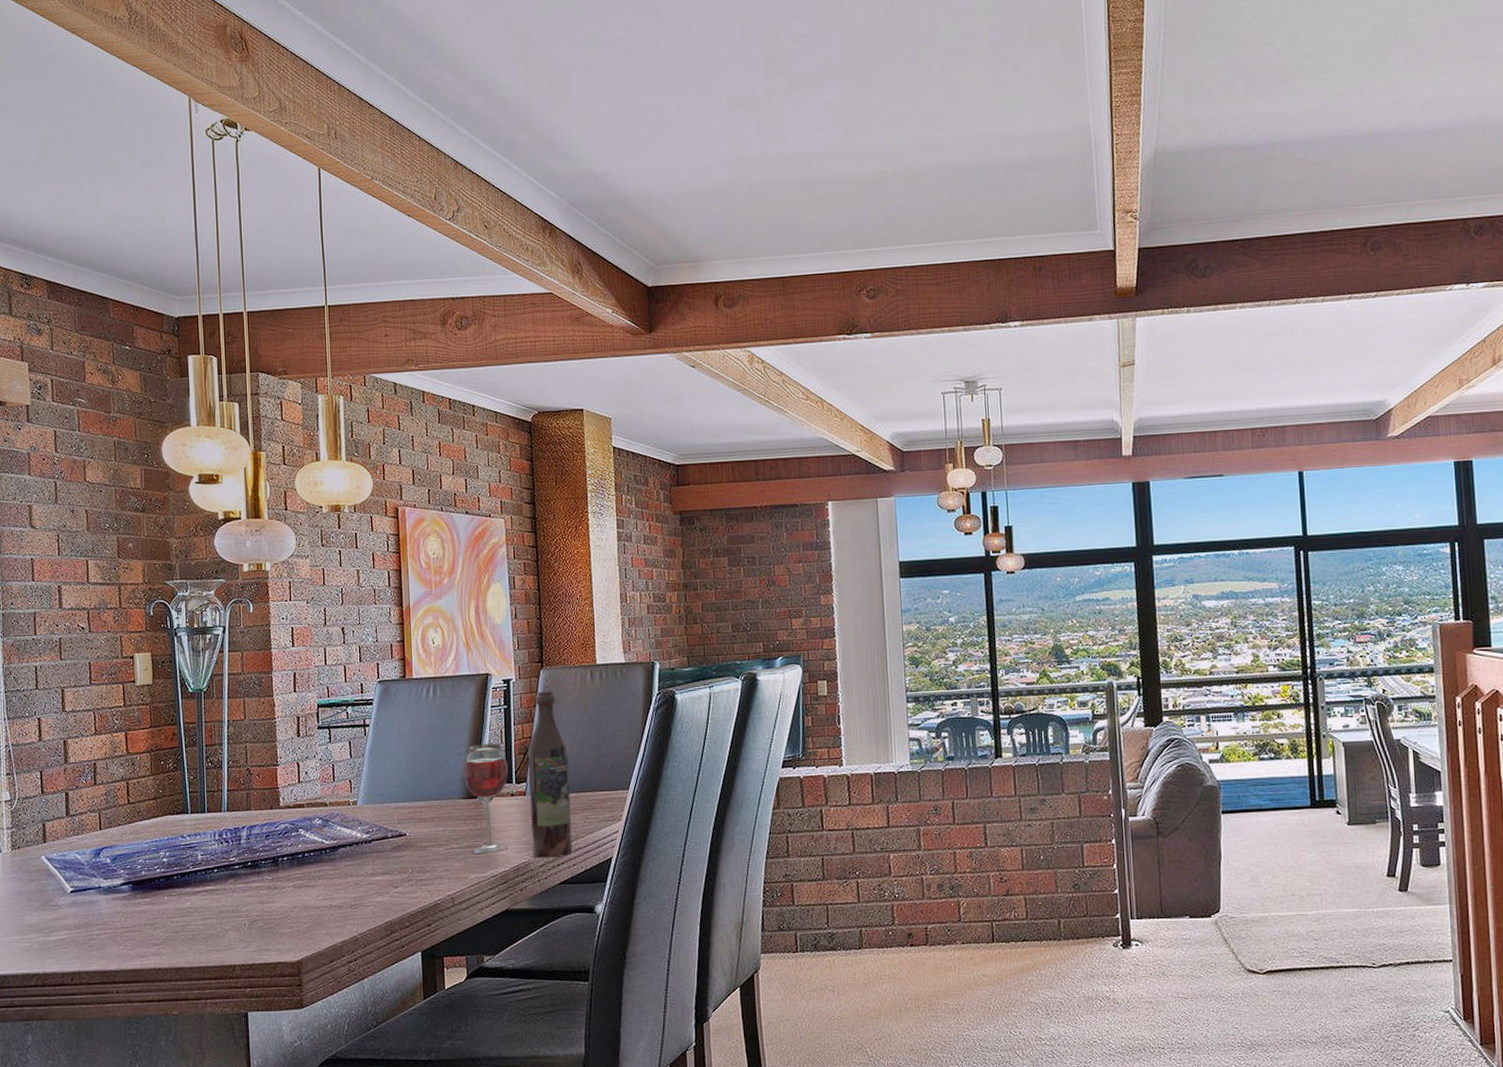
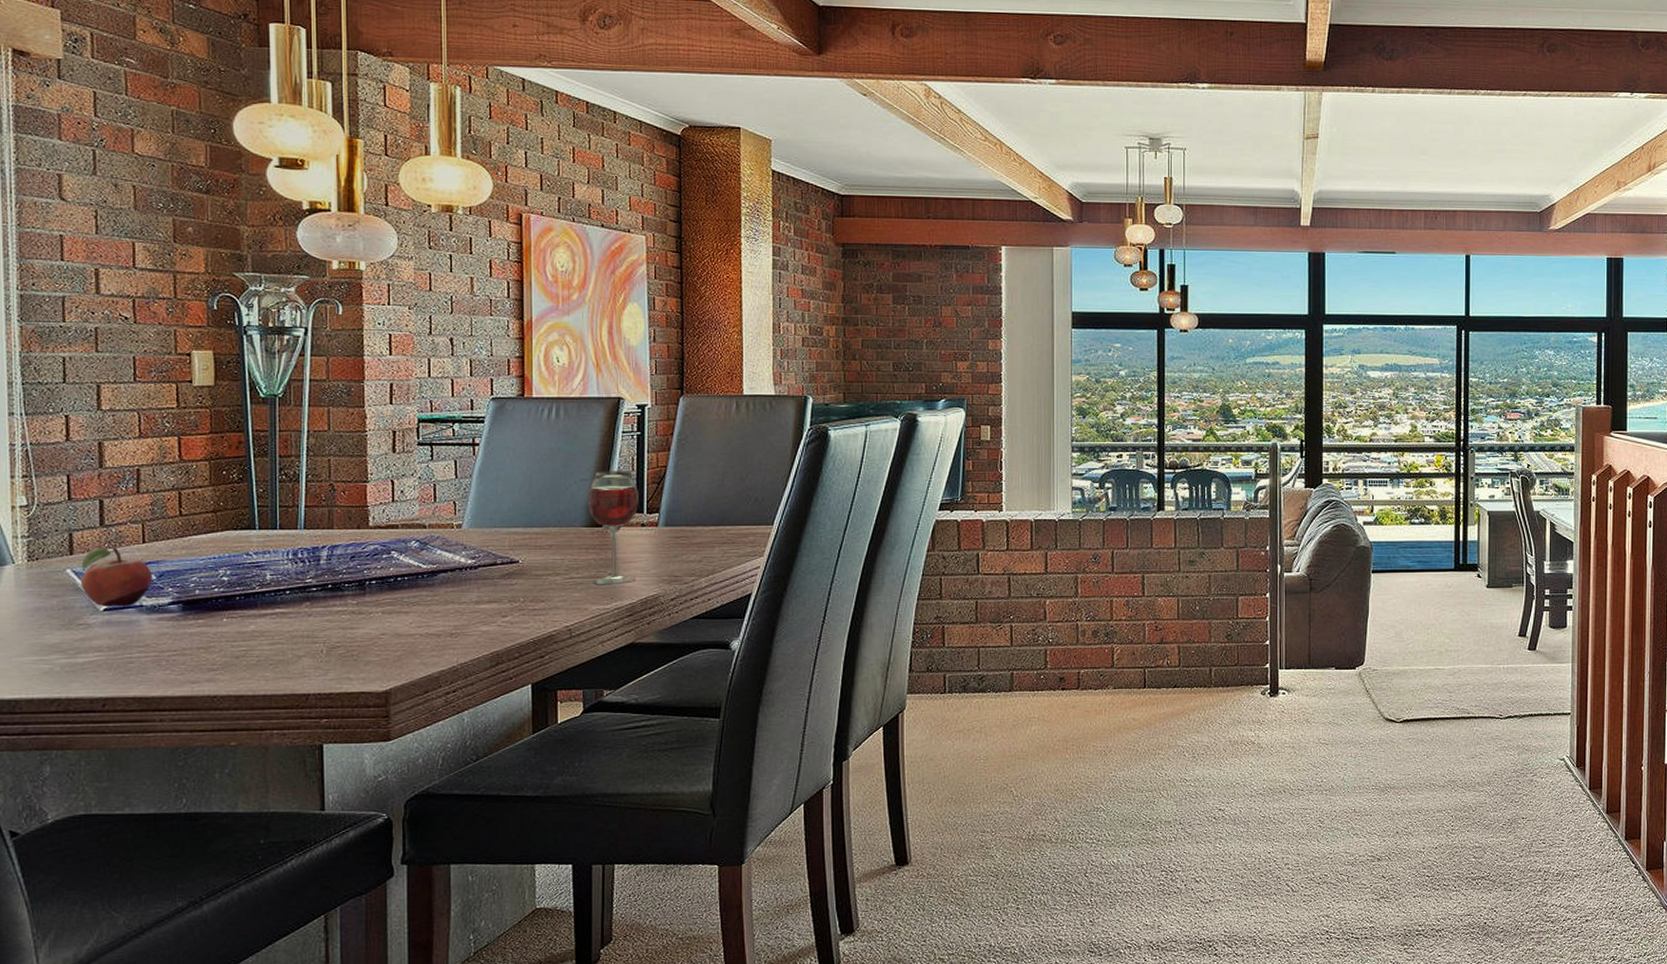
fruit: none [52,835,109,889] -> present [80,547,153,607]
wine bottle: present [528,691,573,858] -> none [662,420,708,591]

